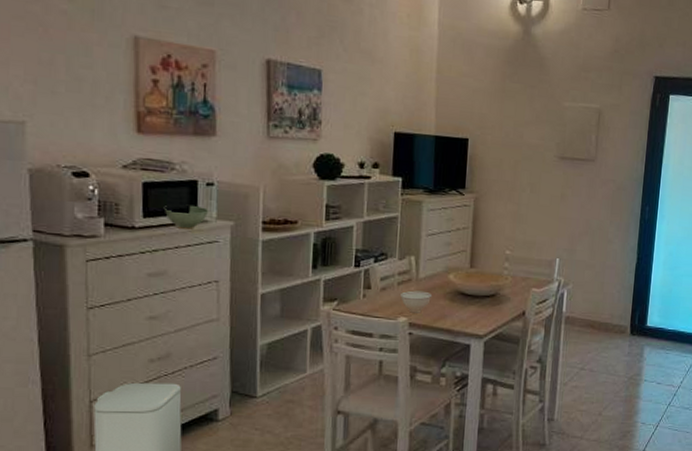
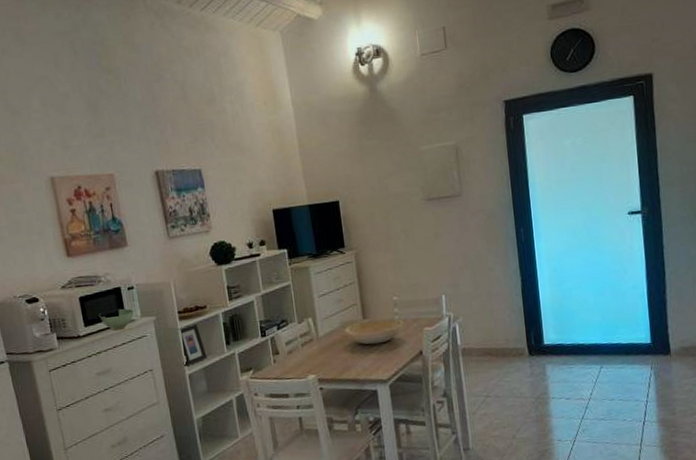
picture frame: none [257,239,288,285] -> present [178,324,207,367]
bowl: present [400,290,433,313] -> none [306,348,334,370]

